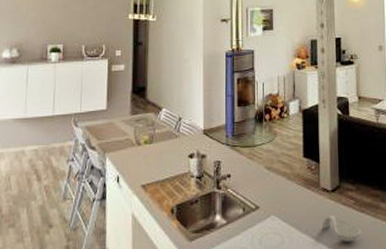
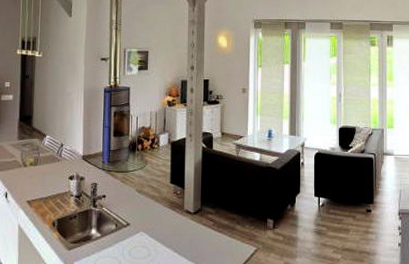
spoon rest: present [321,215,361,242] -> none [183,234,218,257]

